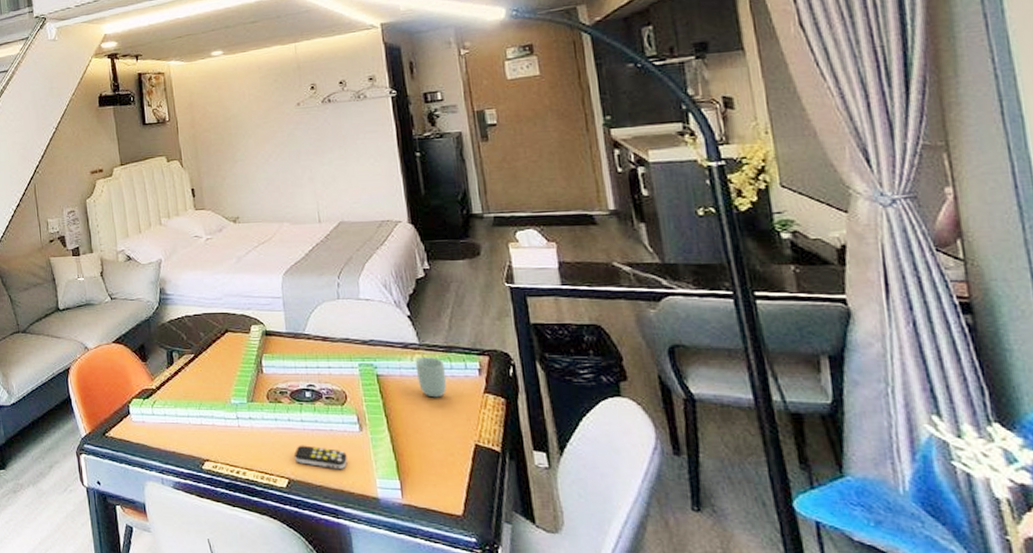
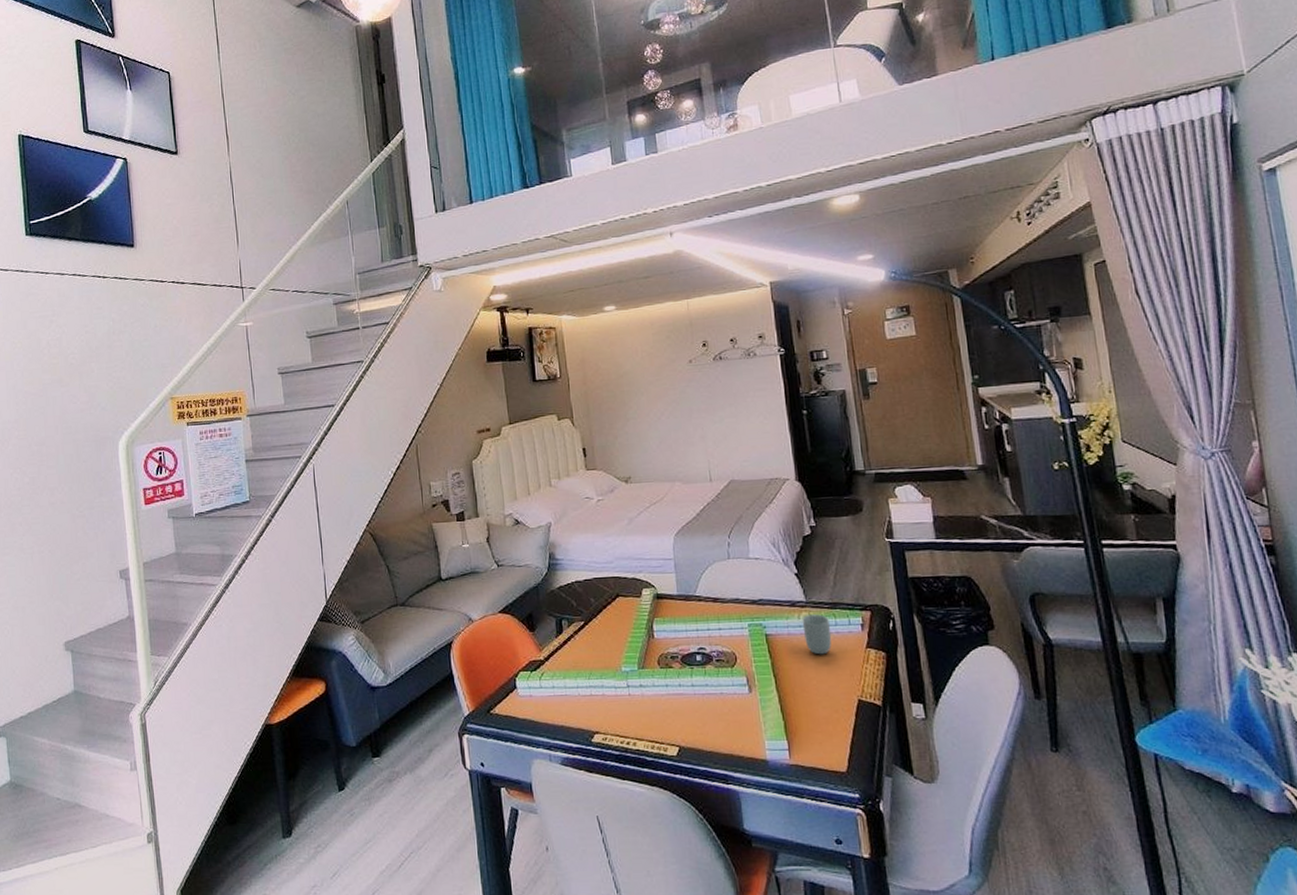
remote control: present [293,445,347,469] -> none [684,710,737,733]

